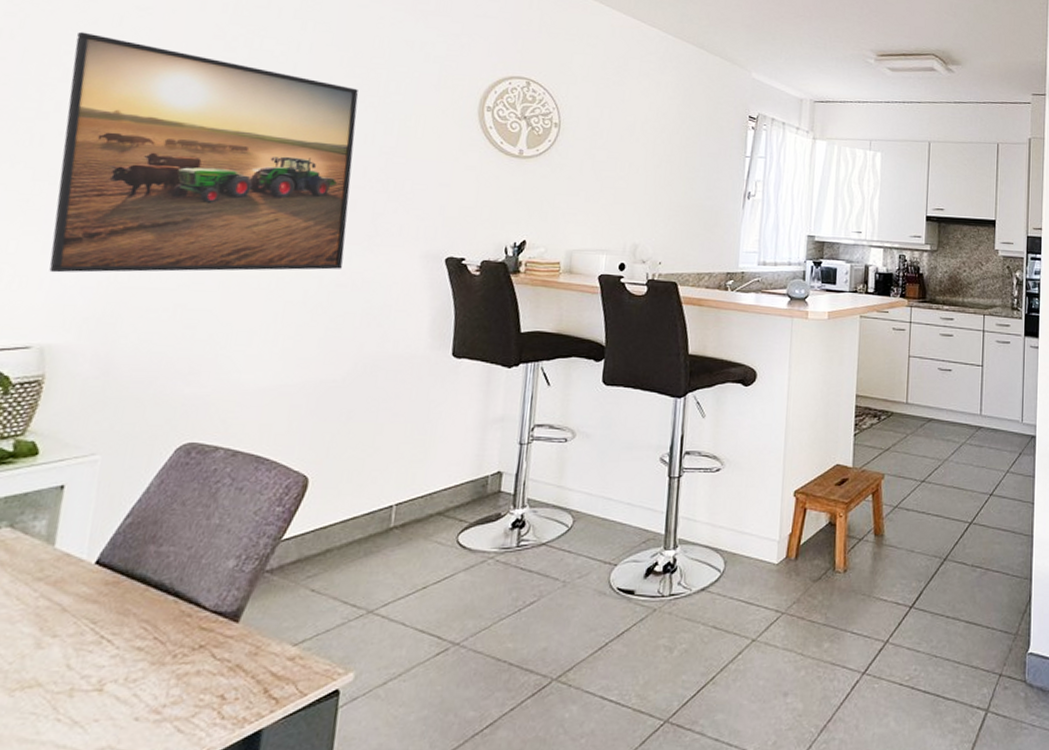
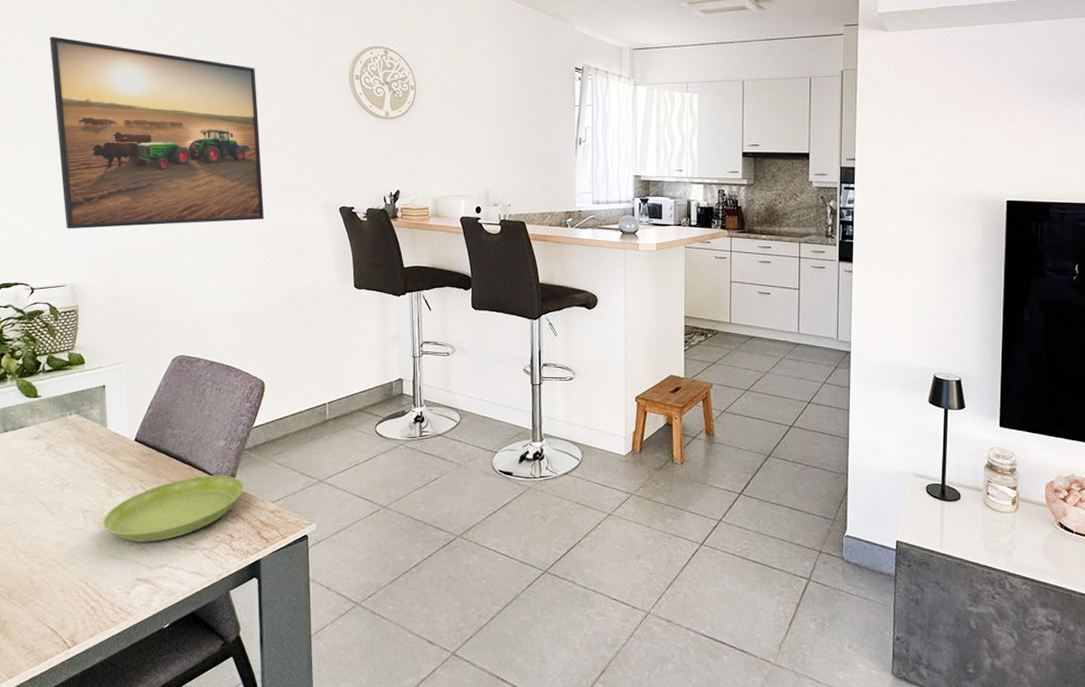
saucer: none [16,608,256,715] -> present [103,475,245,542]

